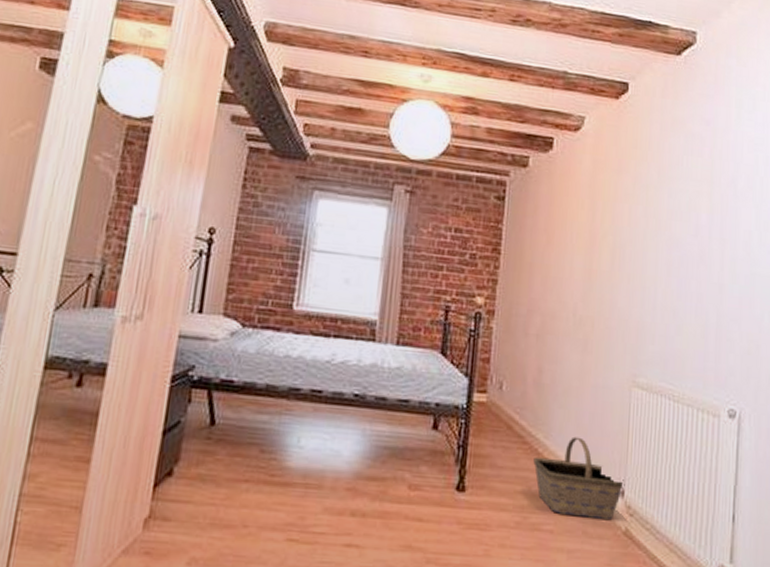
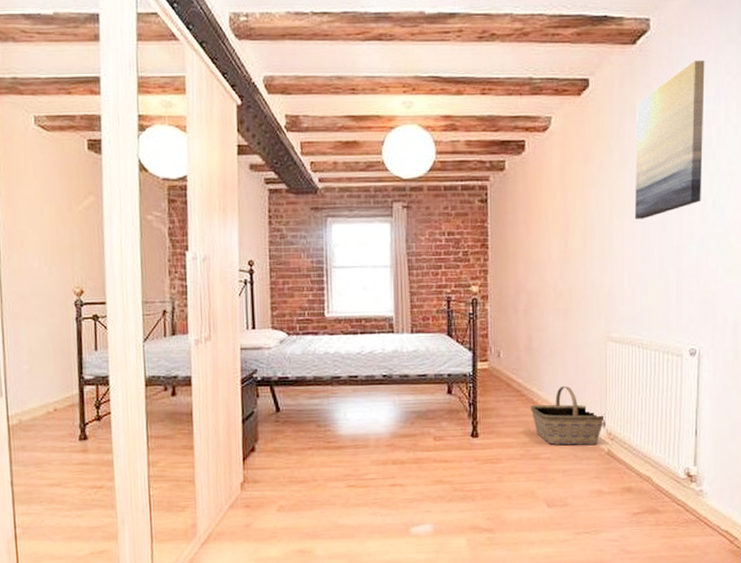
wall art: none [671,82,753,246] -> present [634,60,705,219]

